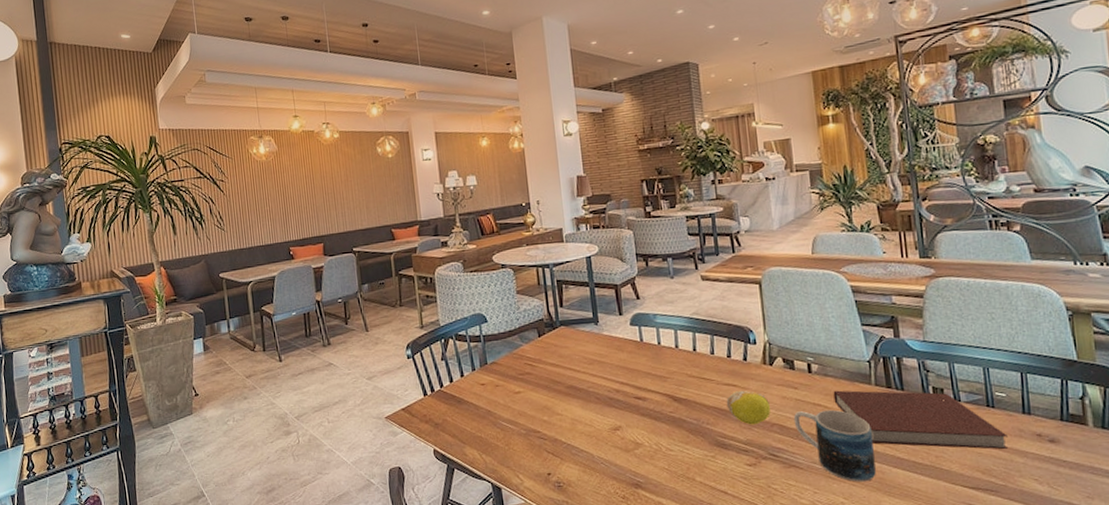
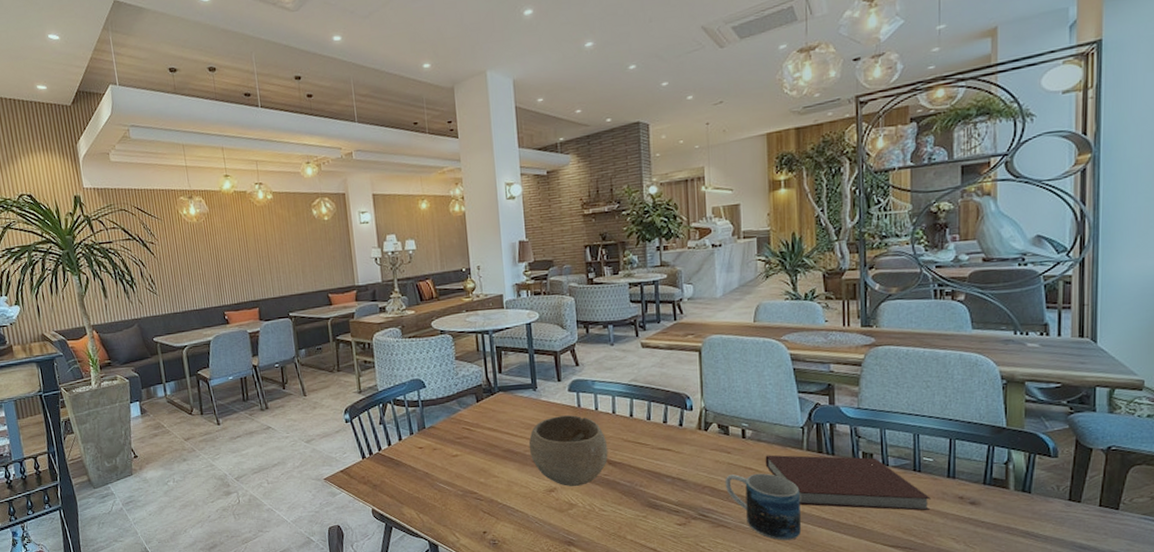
bowl: none [591,350,673,425] -> present [528,415,608,487]
fruit: present [726,390,771,425] -> none [660,454,704,487]

